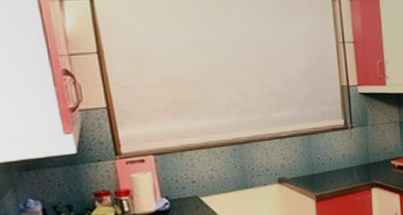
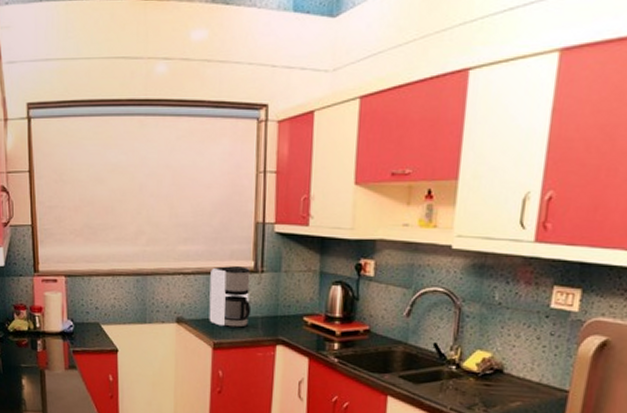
coffee maker: none [305,125,347,180] -> present [209,266,252,328]

